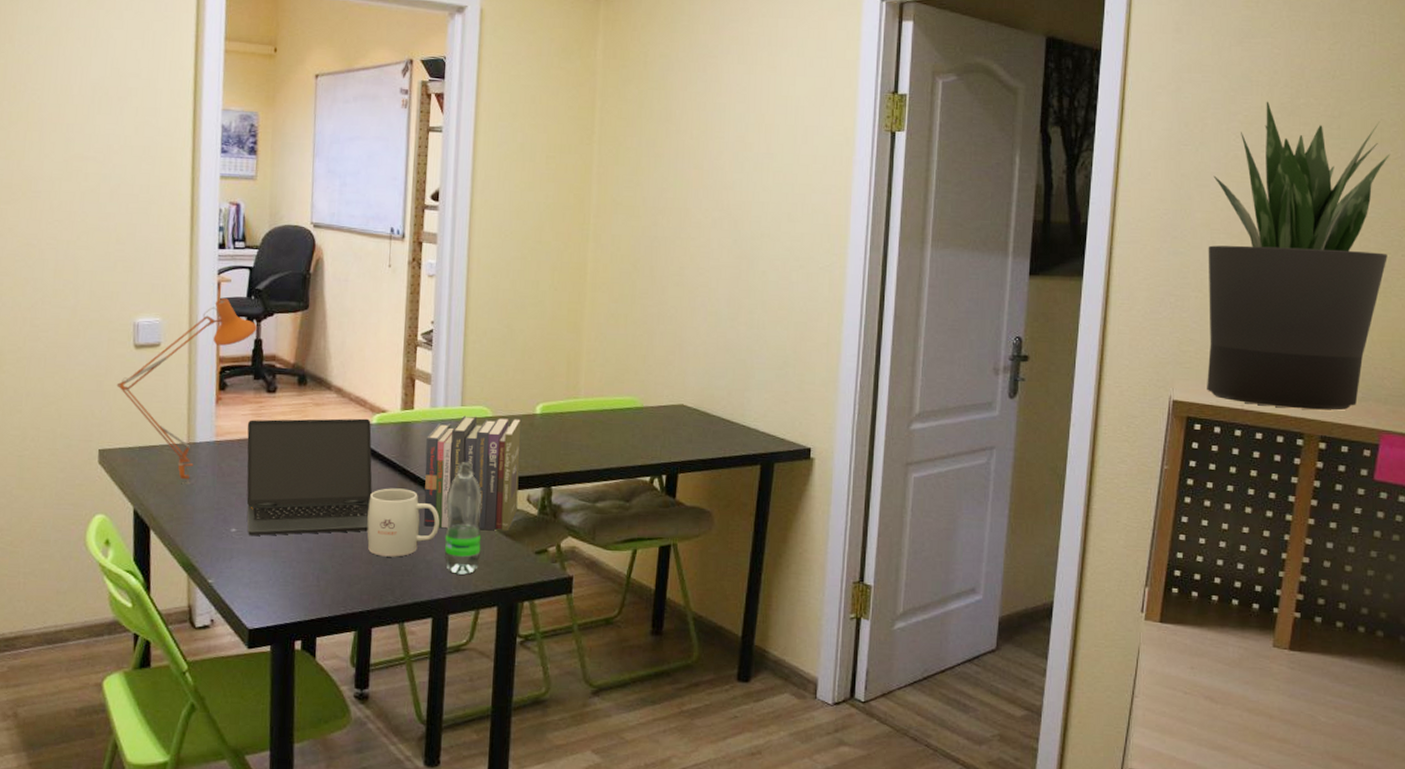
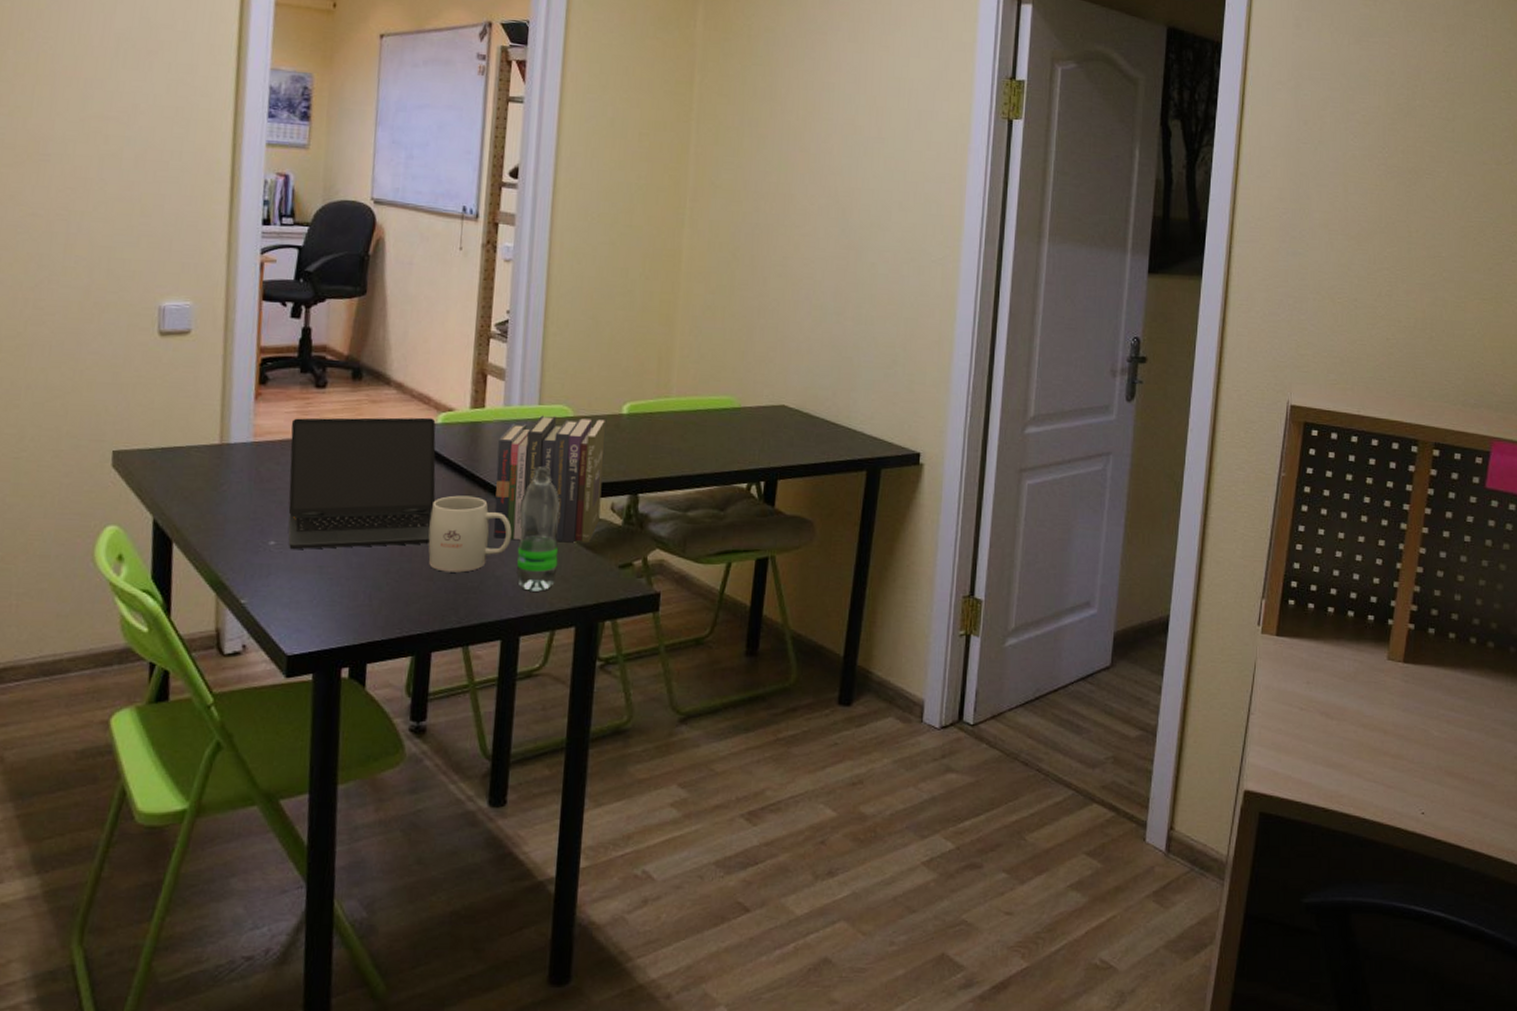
desk lamp: present [116,298,258,485] -> none [136,281,306,492]
planter: present [1207,101,1391,411] -> none [1324,101,1502,417]

